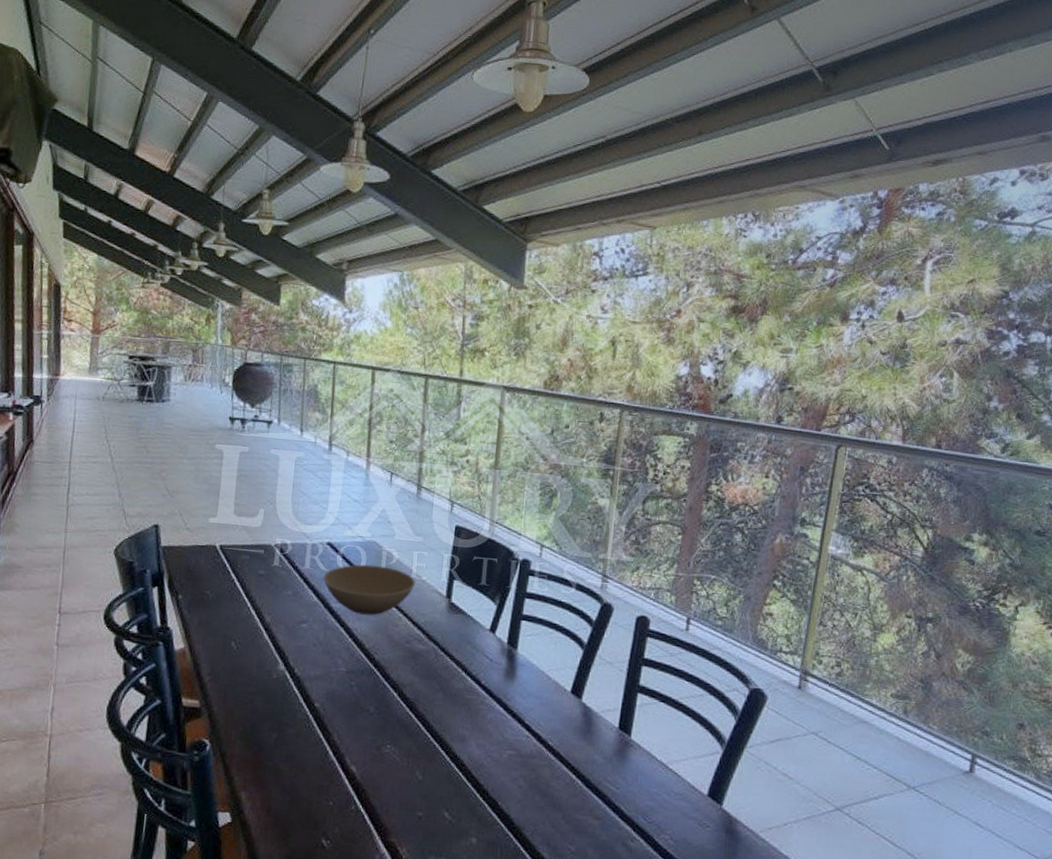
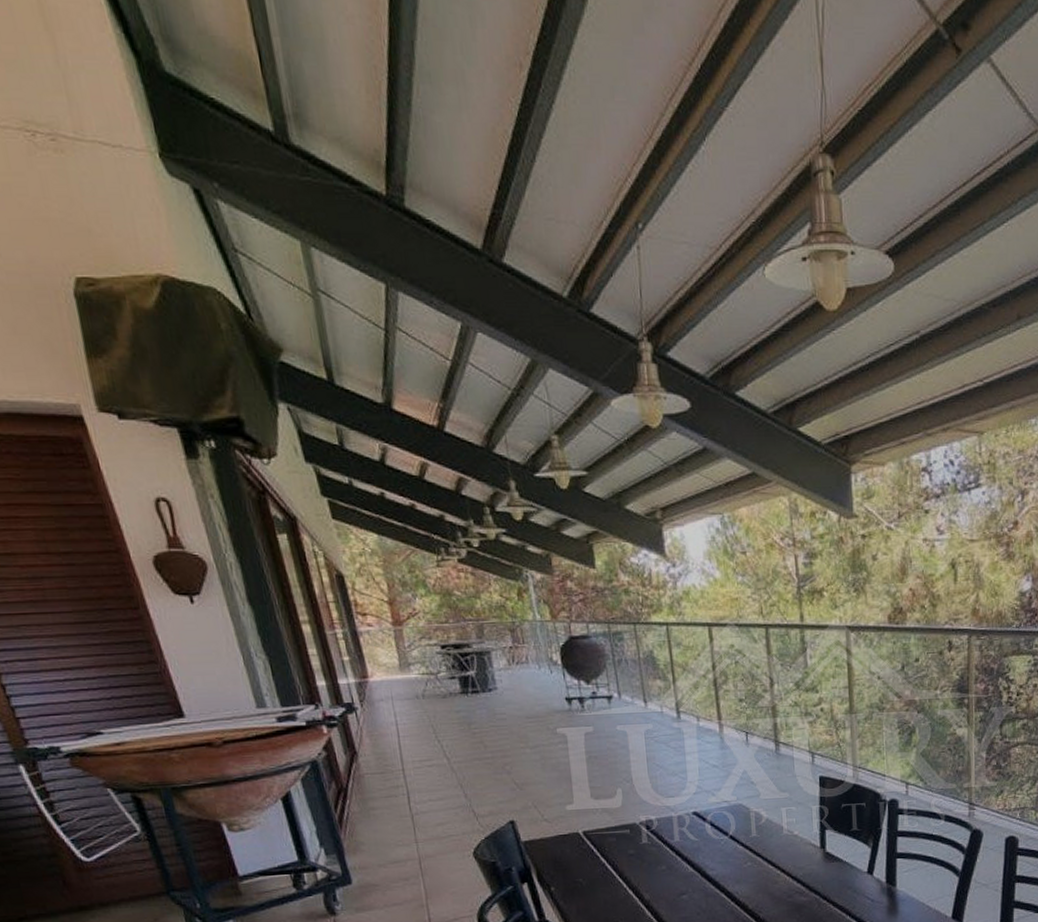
bowl: present [322,564,416,615] -> none [694,827,789,878]

